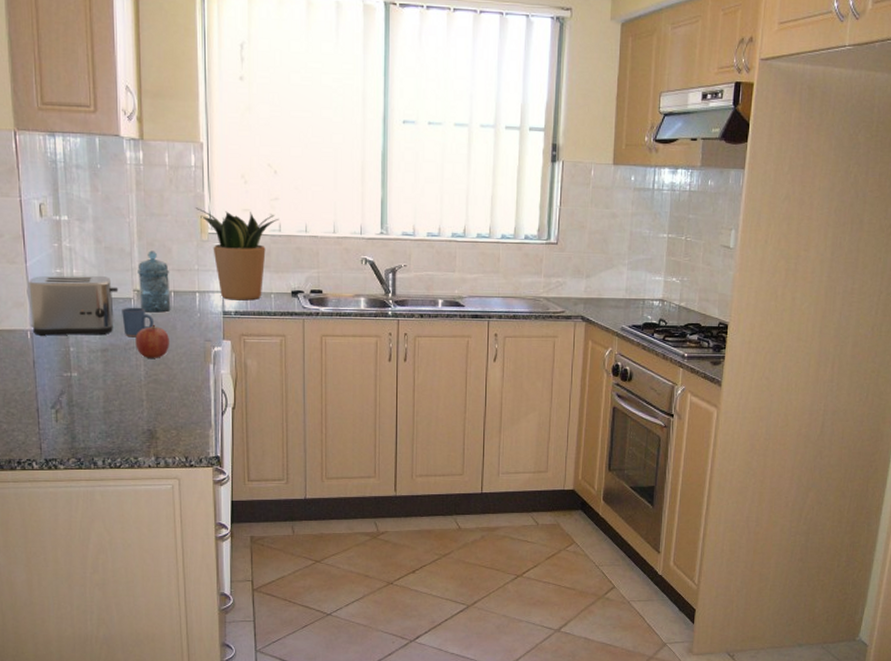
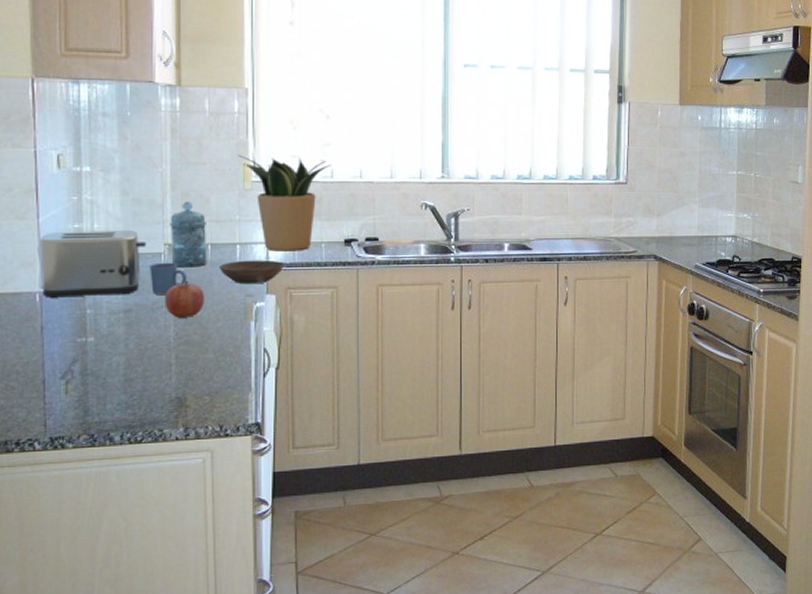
bowl: none [181,307,238,330] -> present [219,260,284,285]

